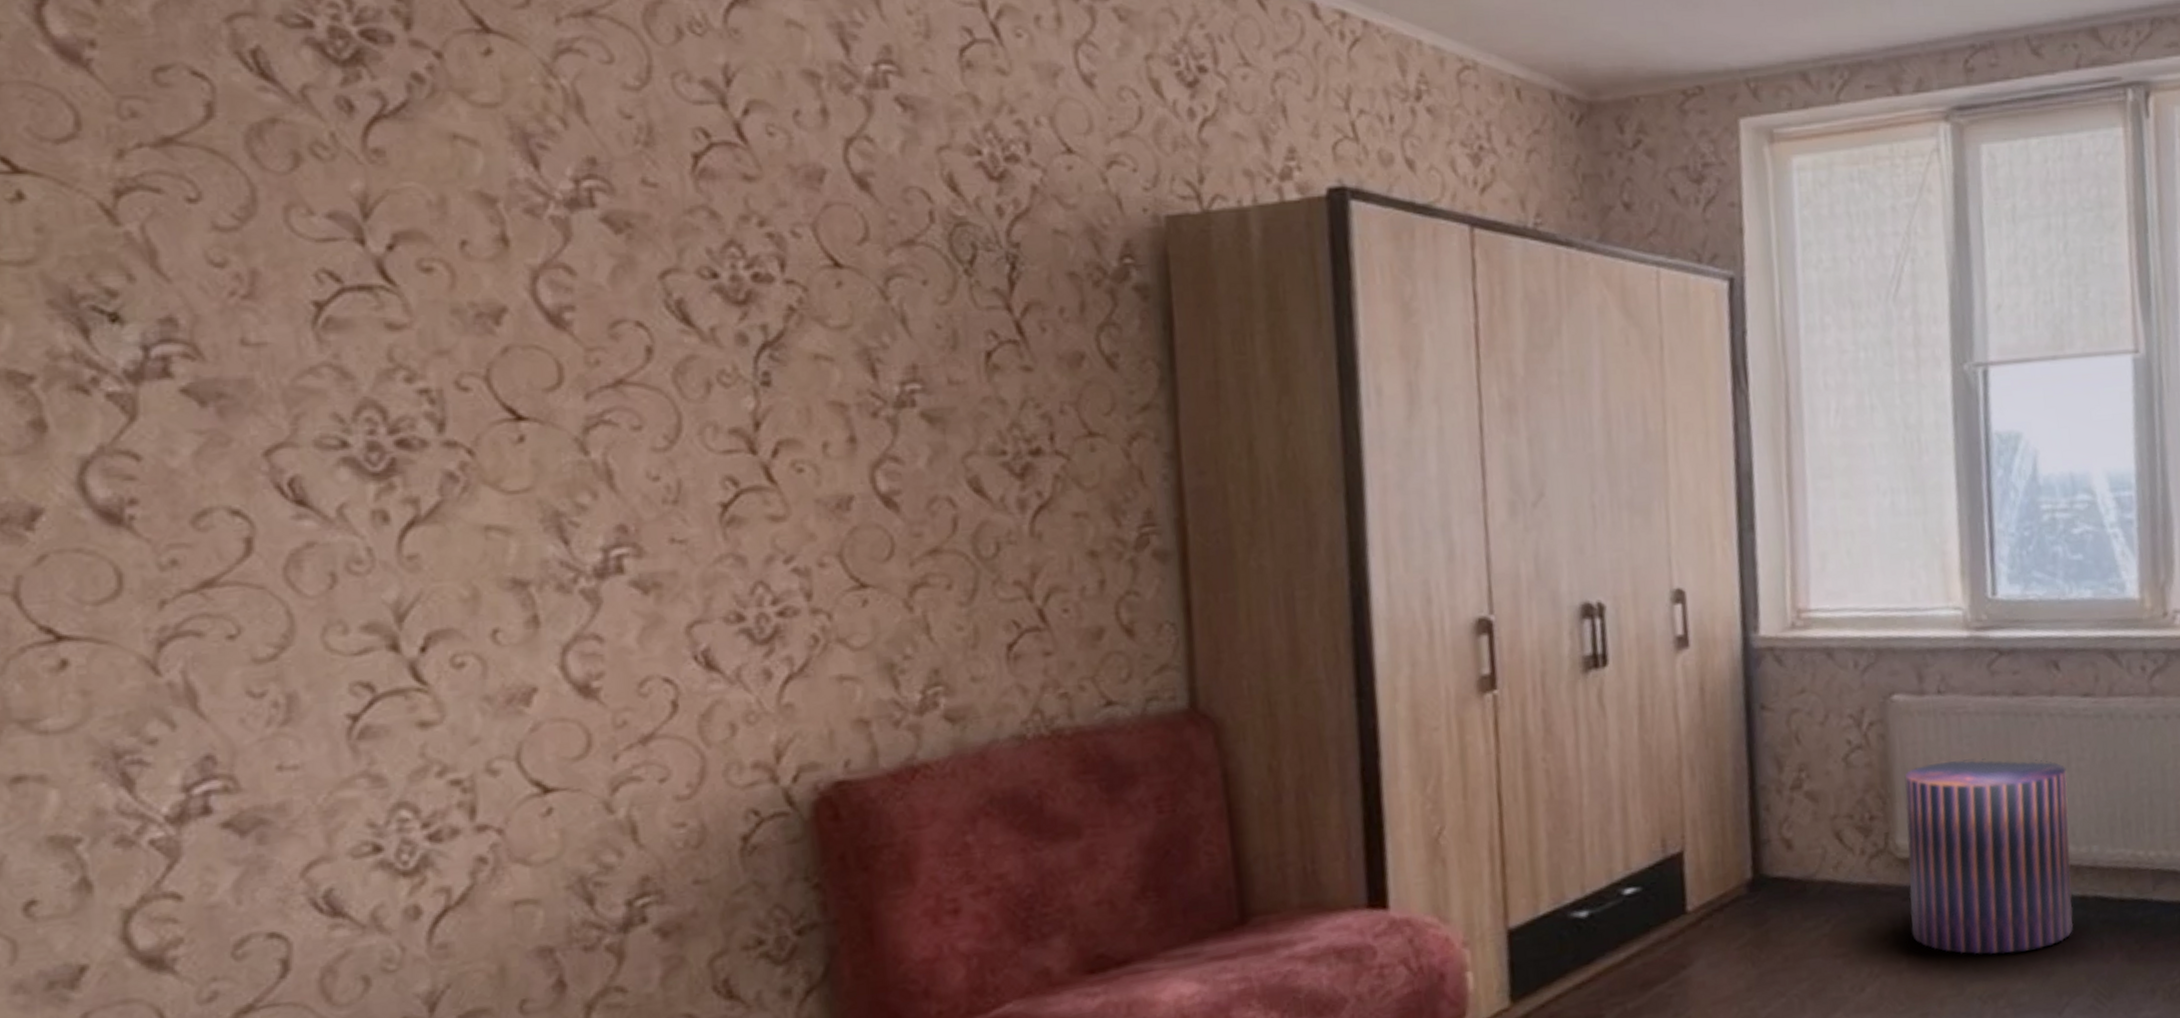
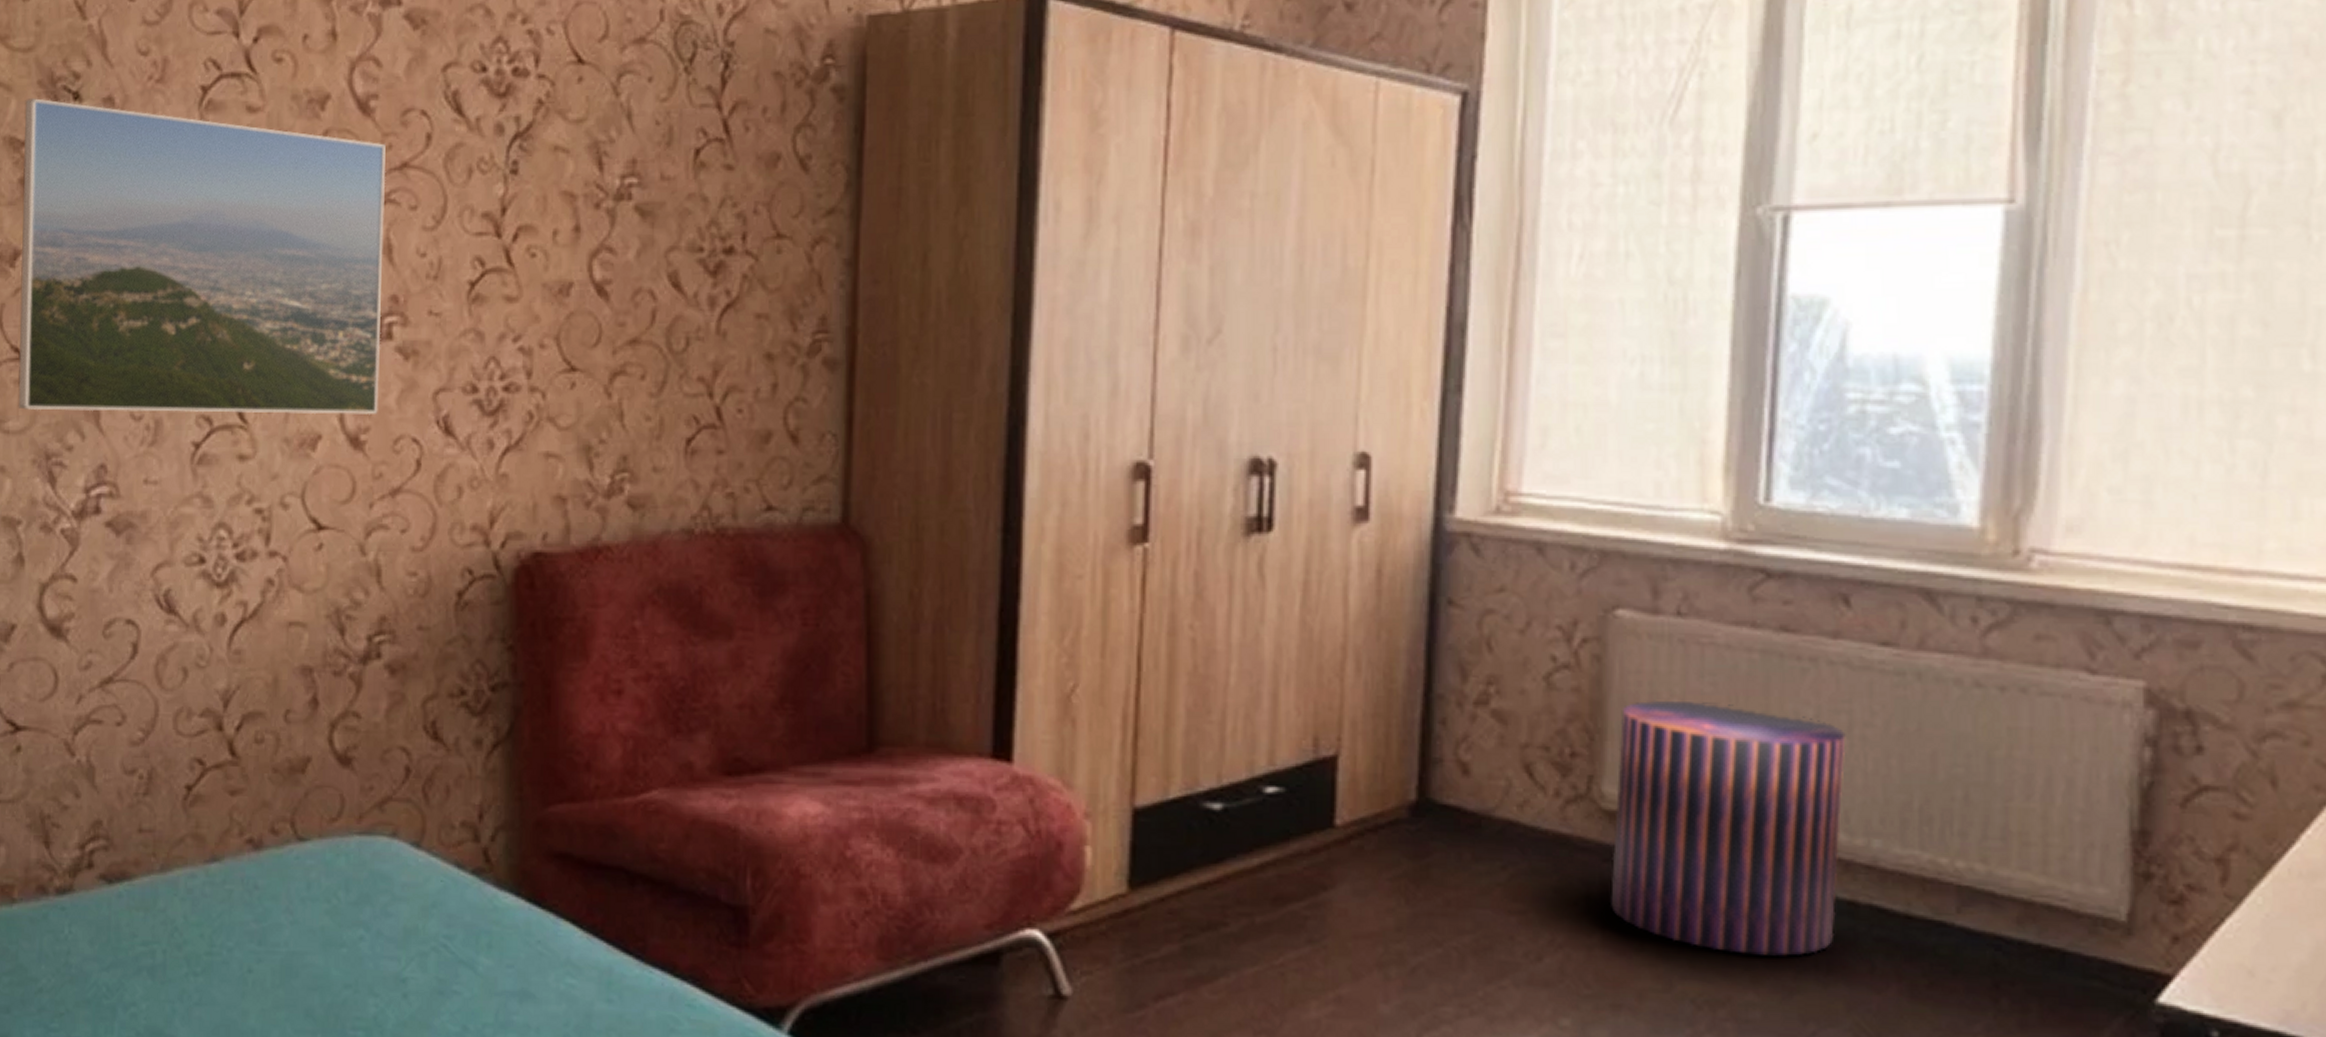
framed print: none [28,322,614,703] -> present [18,98,386,415]

